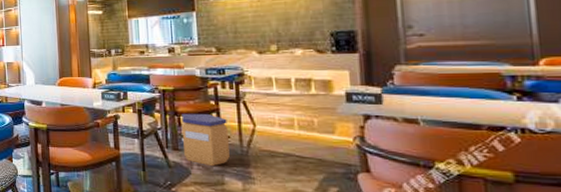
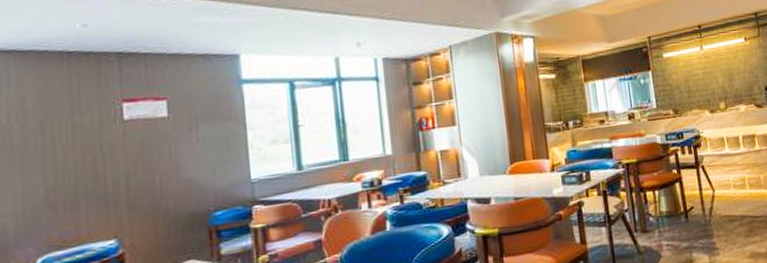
trash can: present [182,113,230,167] -> none [647,185,695,244]

